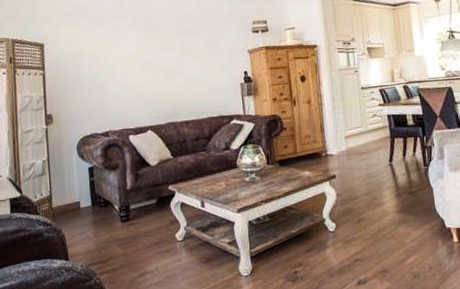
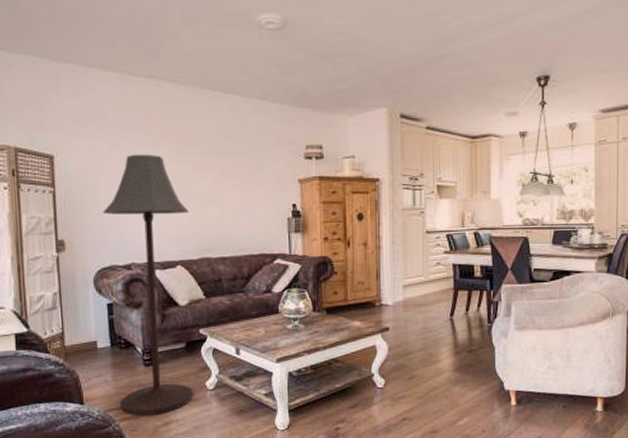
floor lamp: none [84,37,165,269] -> present [102,154,193,417]

